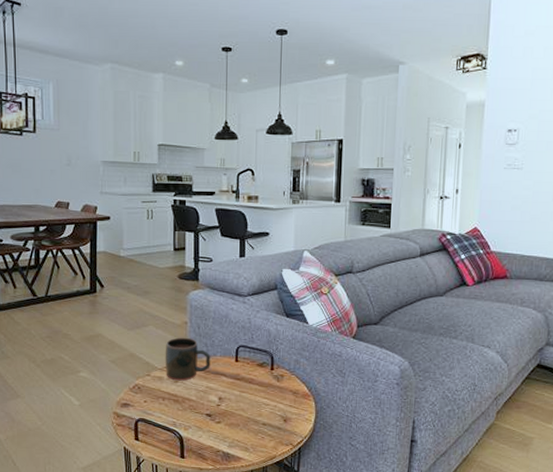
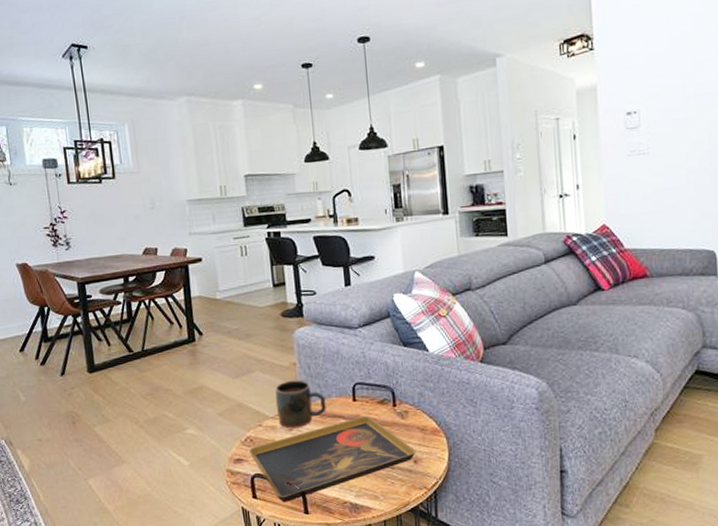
decorative tray: none [136,376,287,446] -> present [249,416,416,502]

